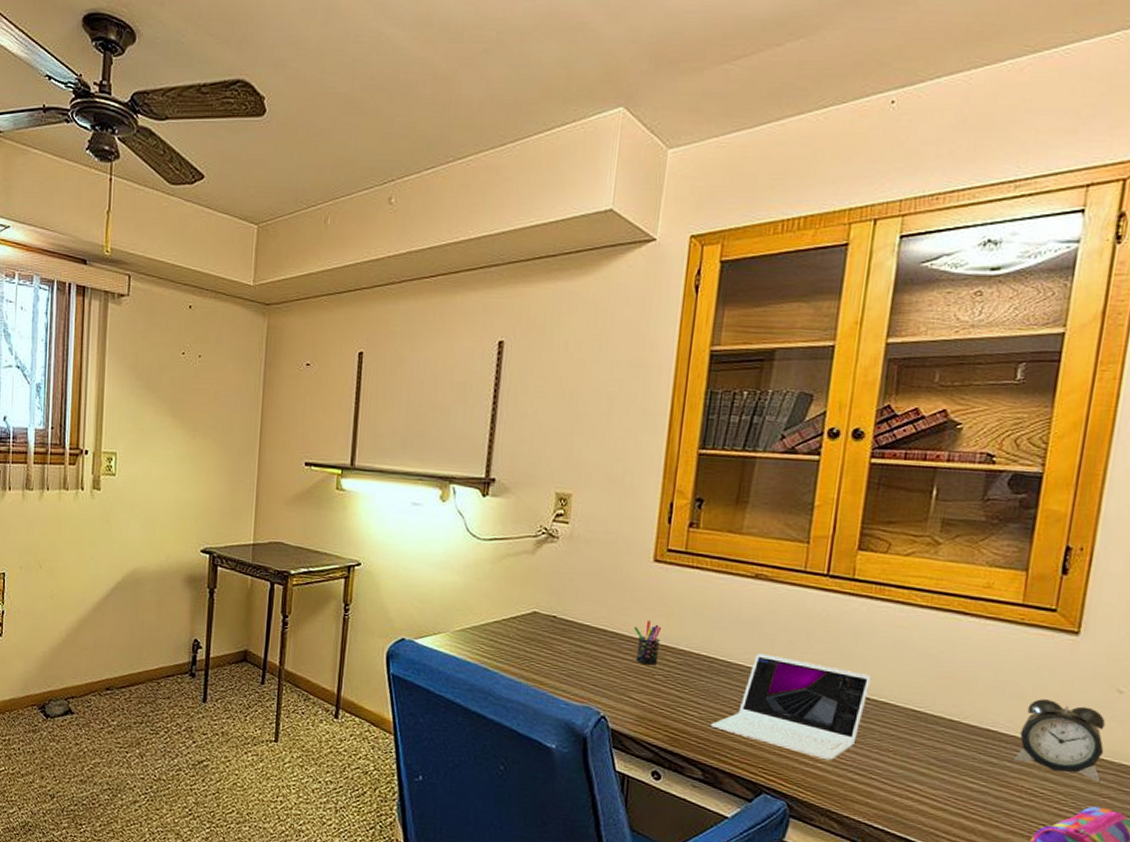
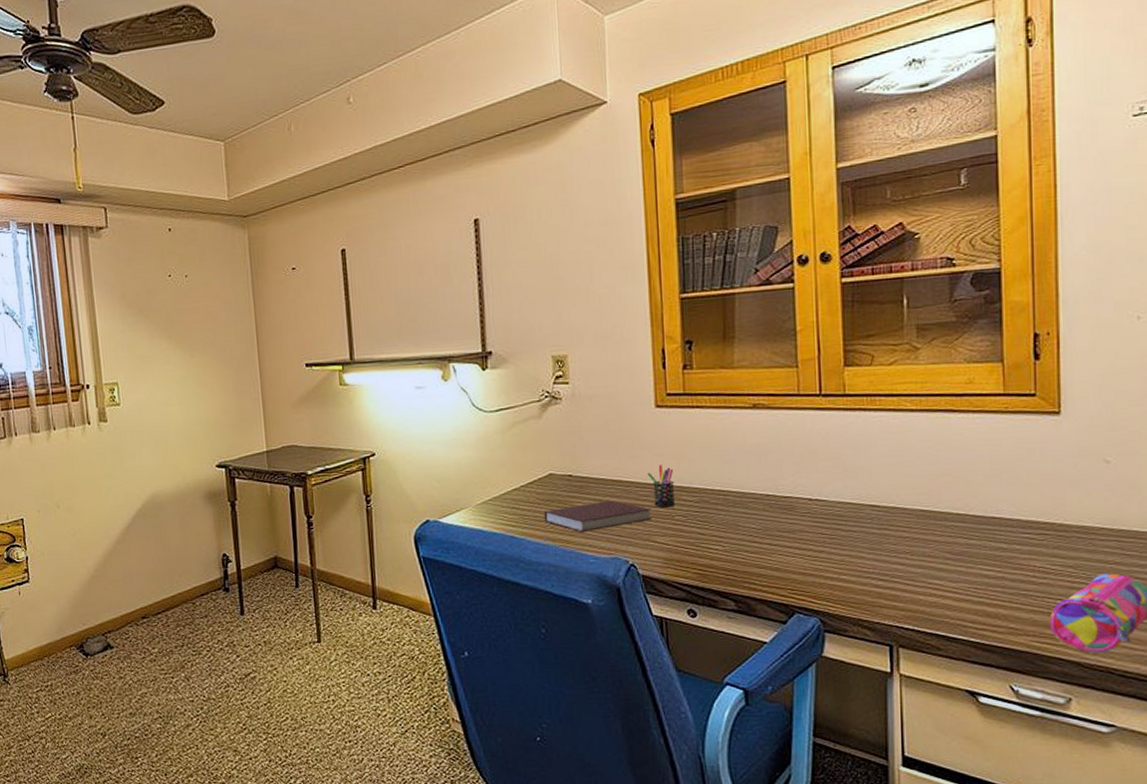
notebook: none [521,647,632,676] -> present [544,500,652,533]
laptop: present [710,653,872,761] -> none [735,479,878,572]
alarm clock: present [1014,699,1106,781] -> none [1022,480,1104,549]

